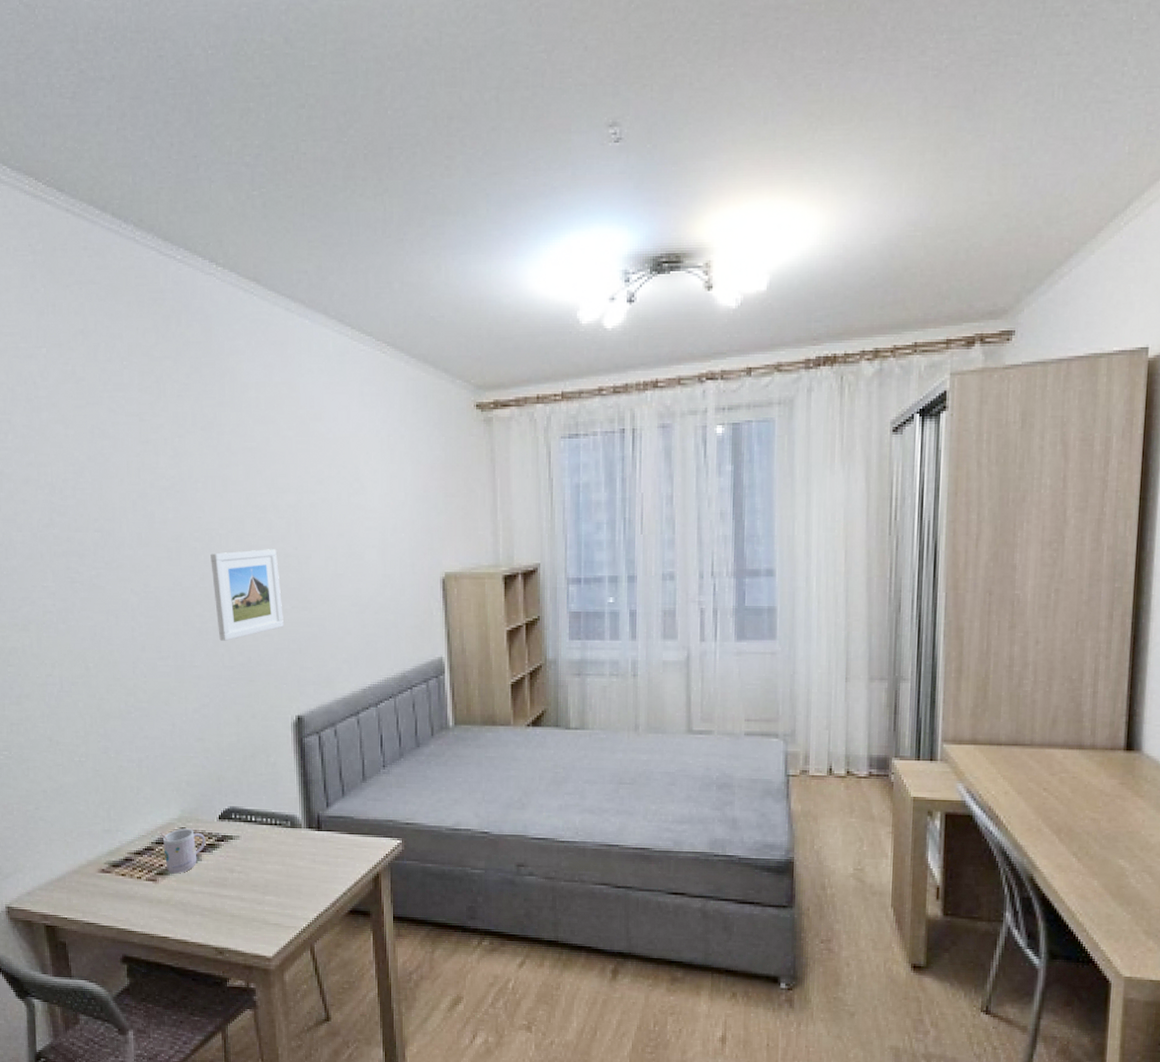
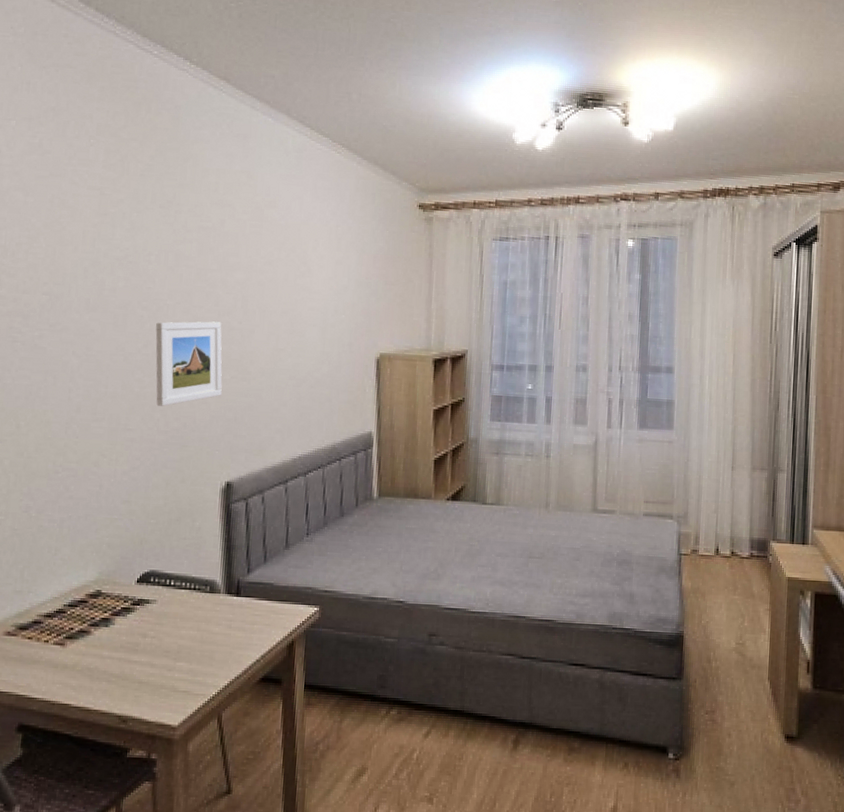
mug: present [160,828,206,874] -> none [74,591,121,638]

